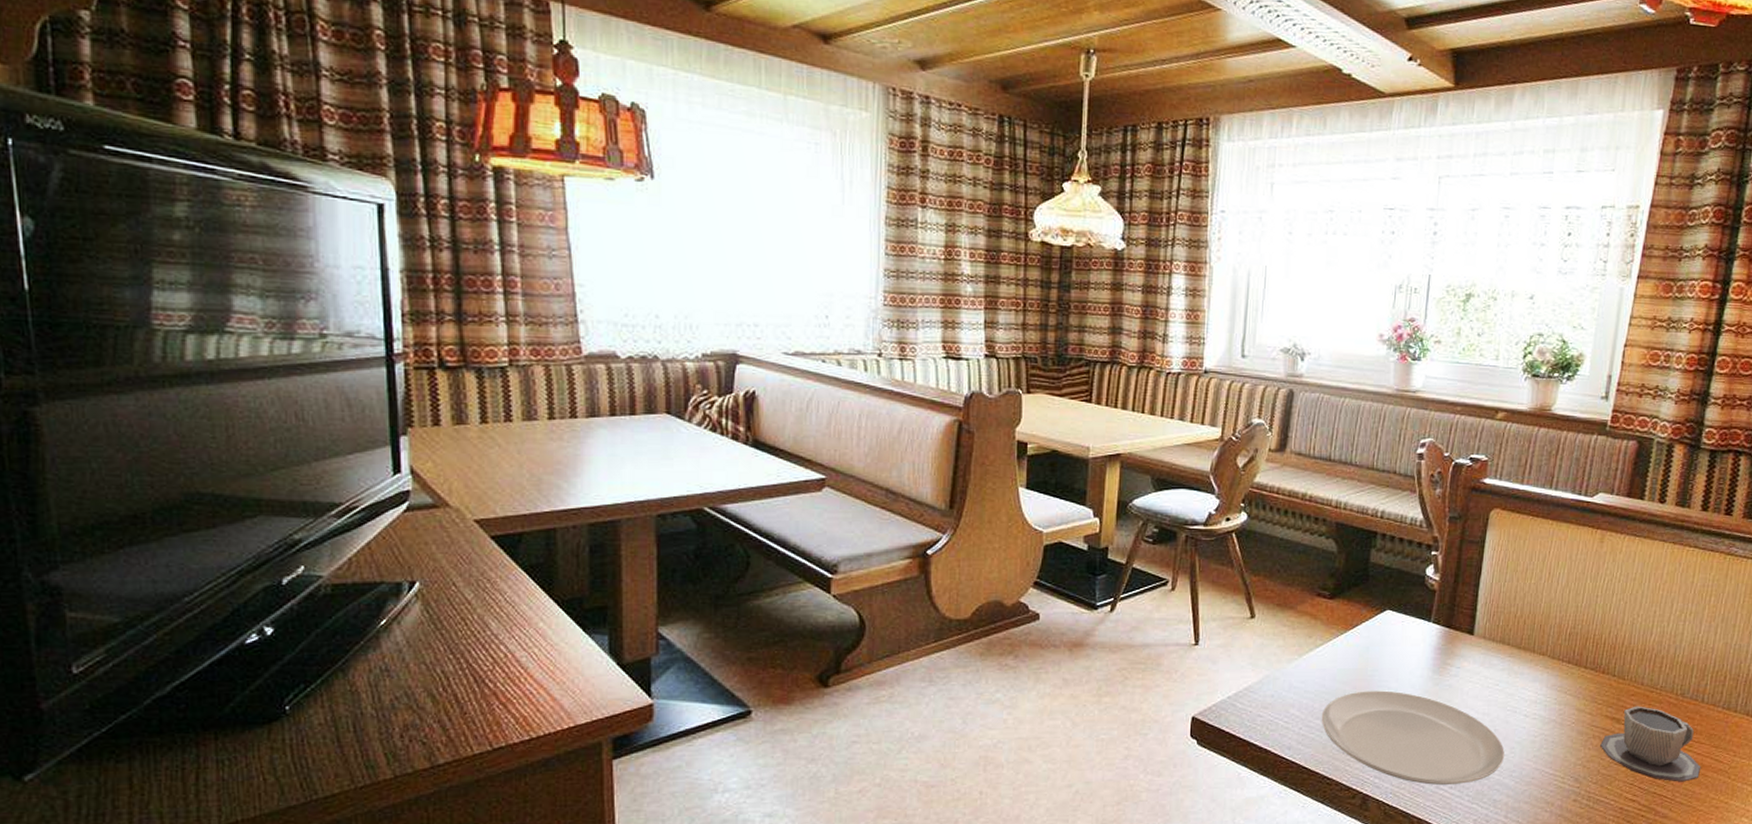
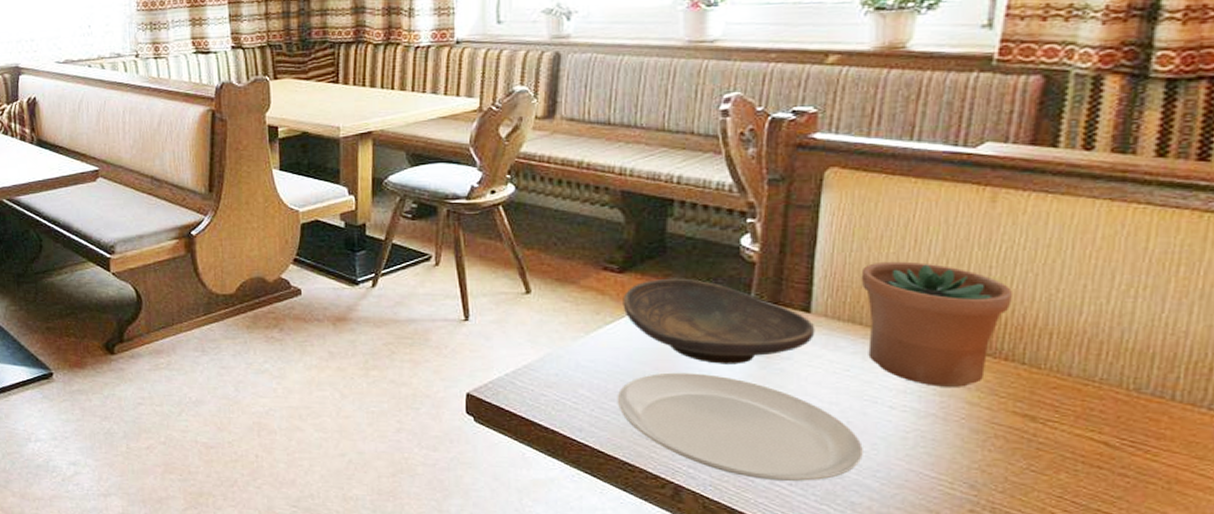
decorative bowl: none [1331,604,1476,682] -> present [623,278,815,364]
planter: none [1510,591,1610,697] -> present [861,261,1012,387]
cup: present [1600,706,1701,782] -> none [1007,401,1176,500]

